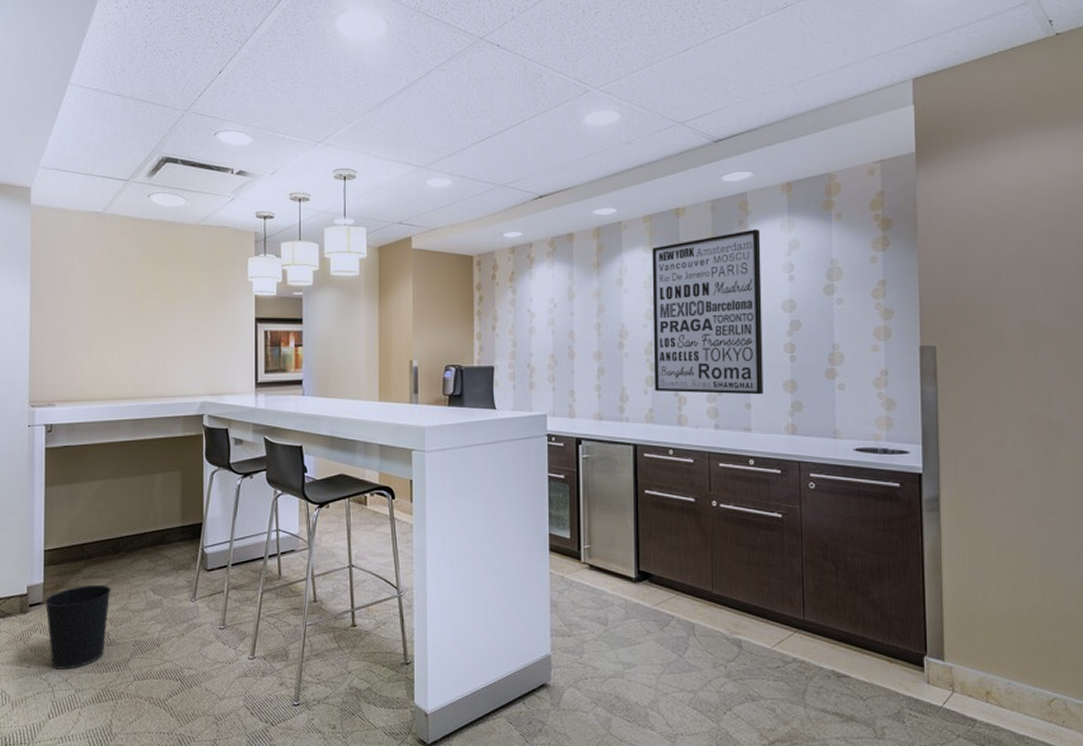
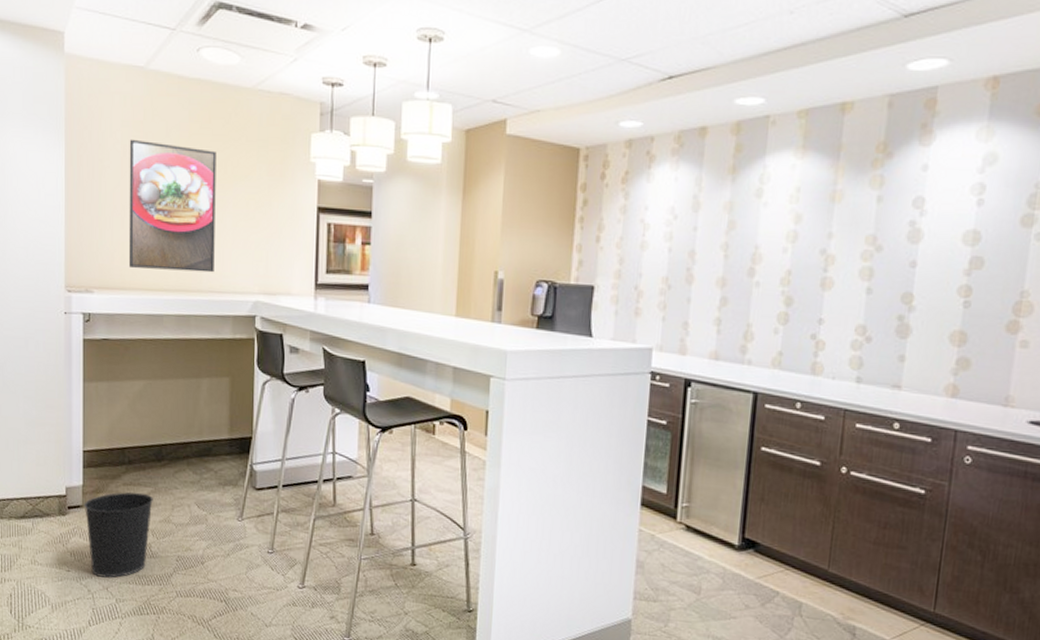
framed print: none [87,271,166,381] -> present [128,139,216,273]
wall art: present [652,229,764,395] -> none [788,135,949,346]

